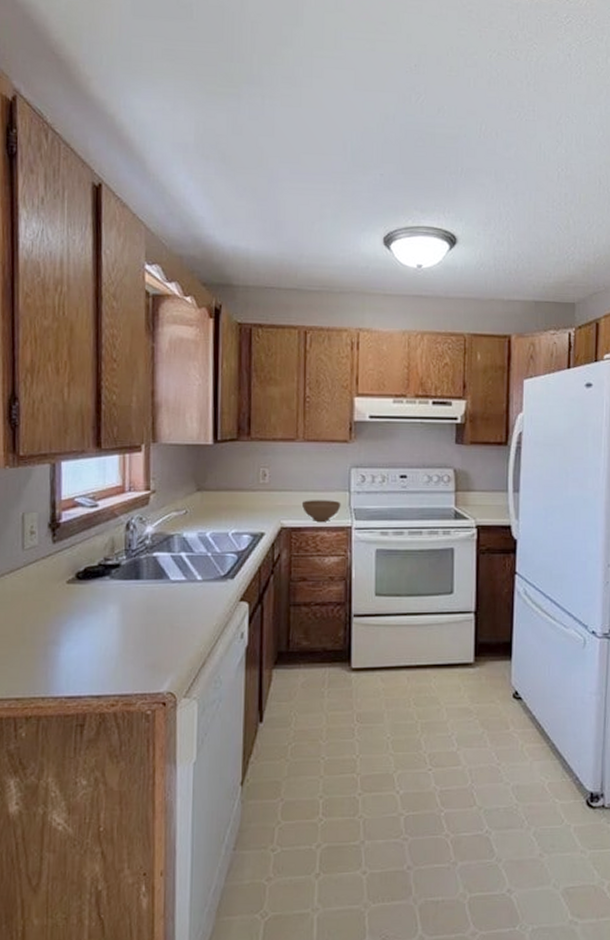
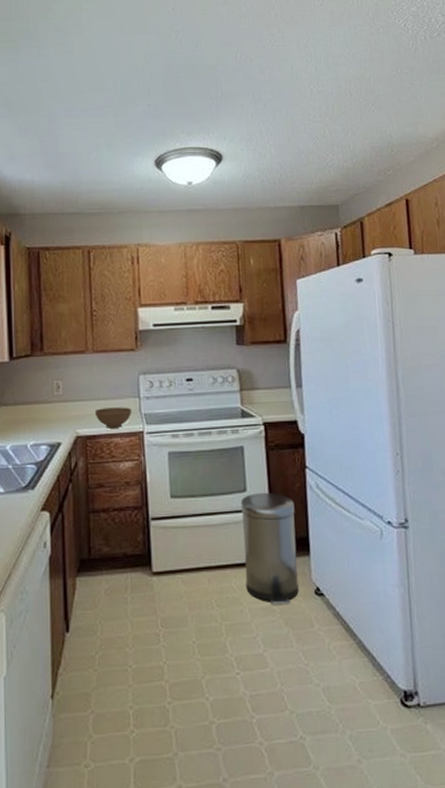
pedal bin: none [445,595,501,706] -> present [240,492,299,605]

